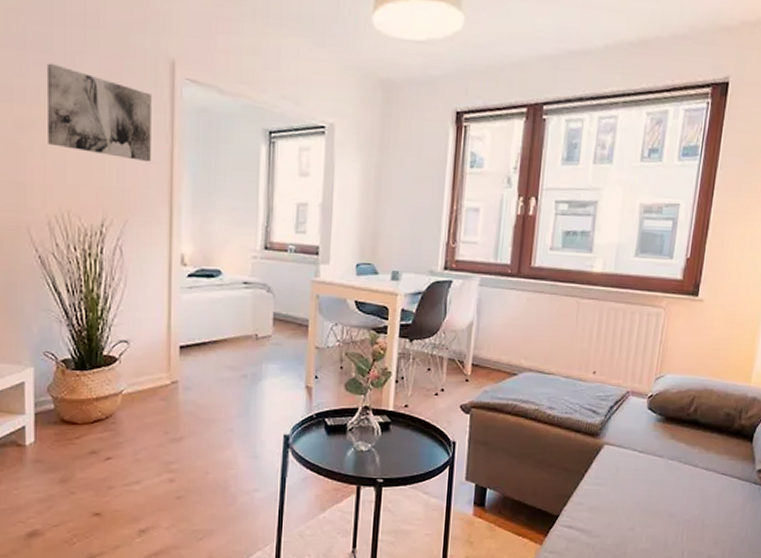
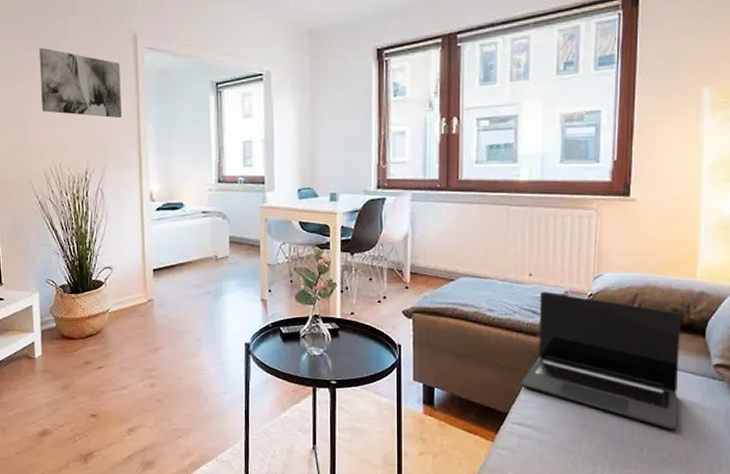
laptop: none [574,390,733,534] -> present [521,291,681,430]

